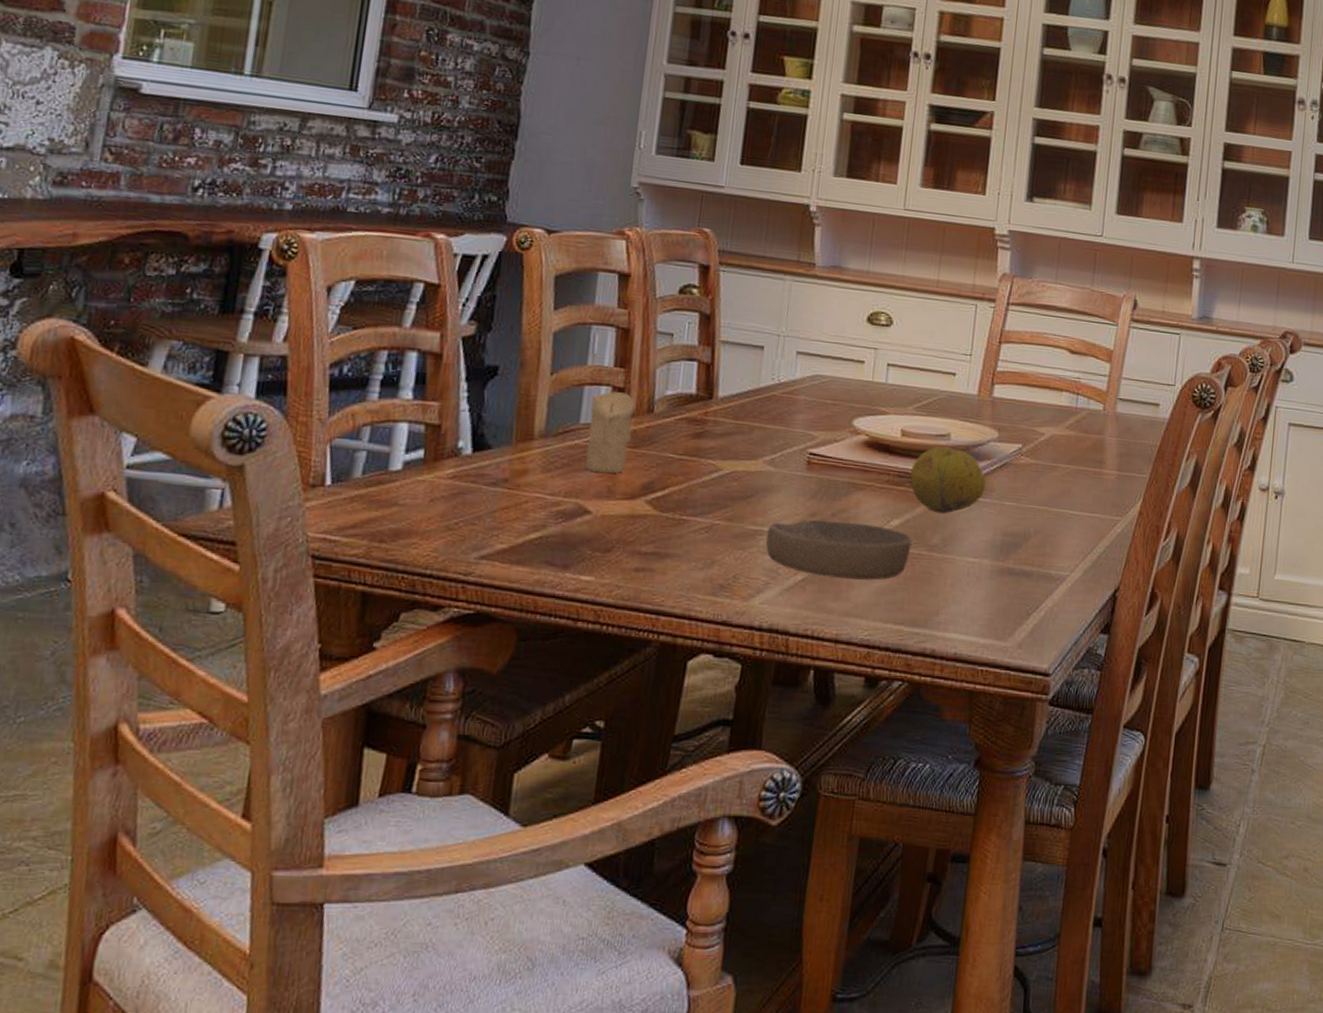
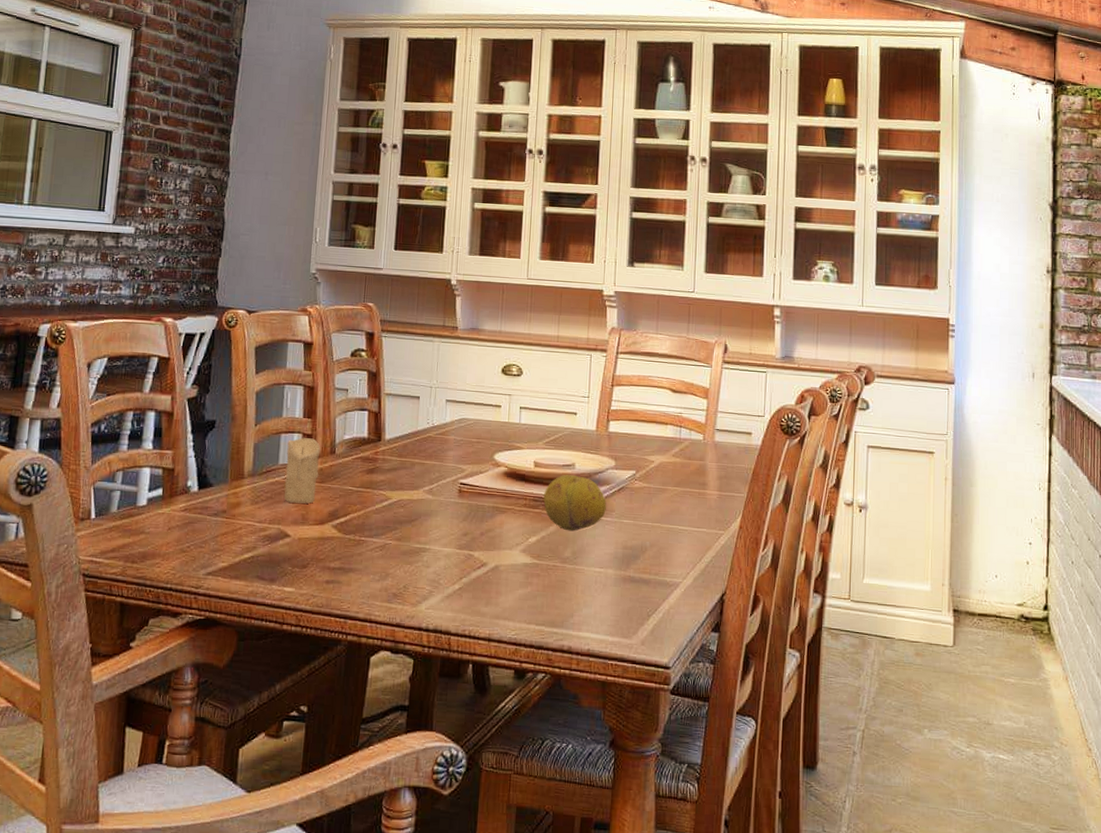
bowl: present [765,519,912,580] -> none [428,538,547,588]

